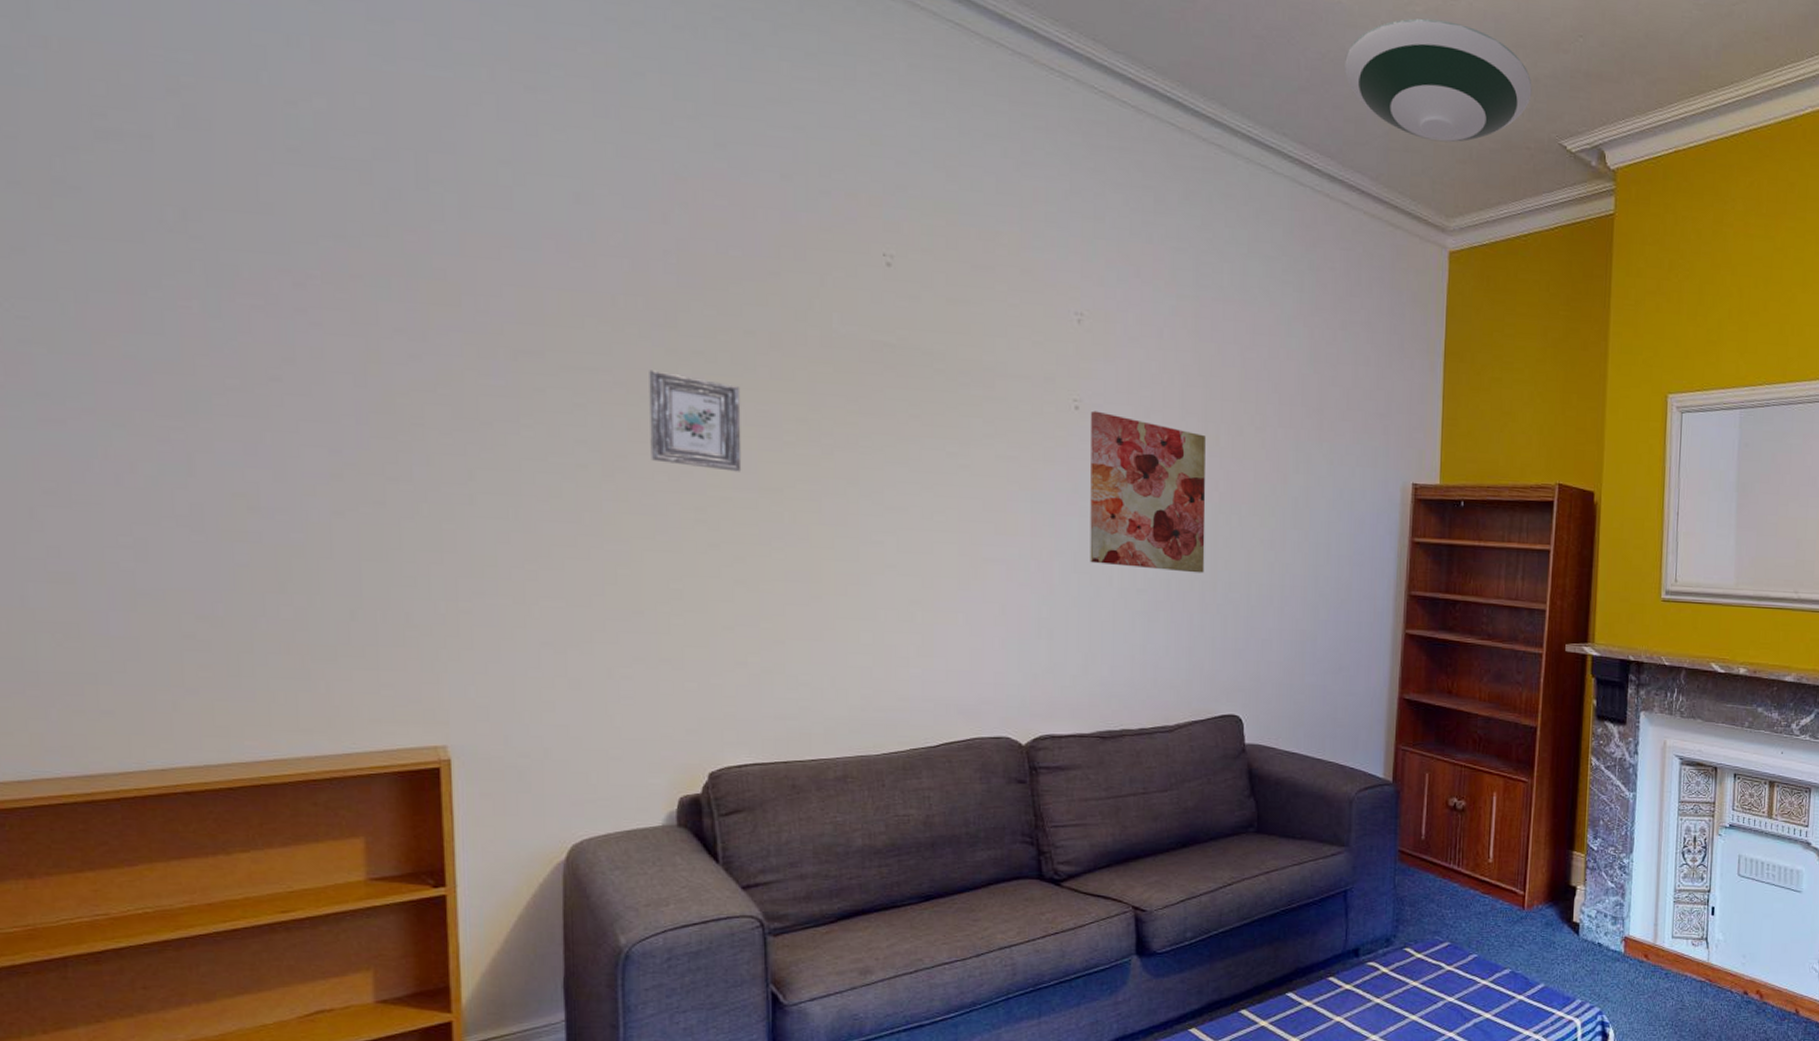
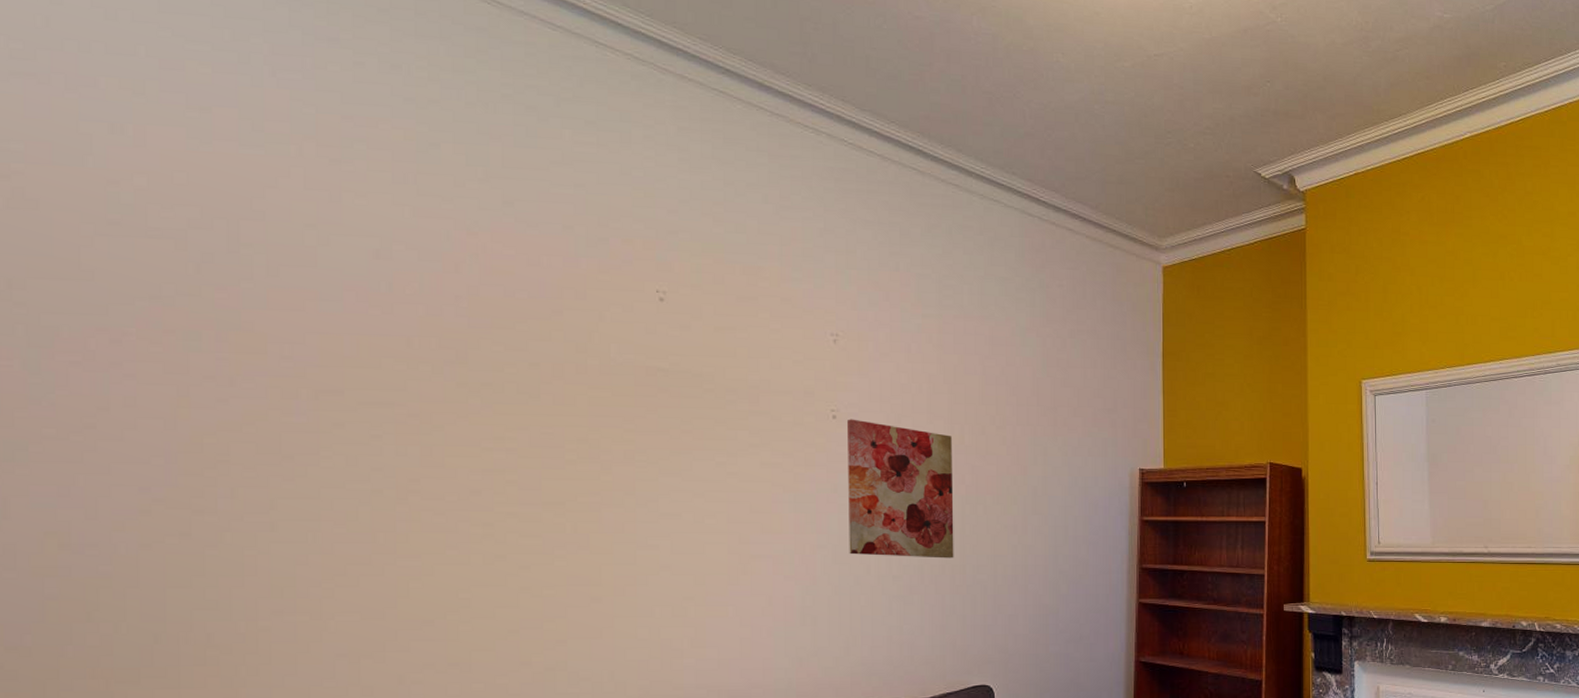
picture frame: present [649,370,742,472] -> none [441,402,527,489]
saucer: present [1343,18,1532,143] -> none [1063,72,1228,175]

